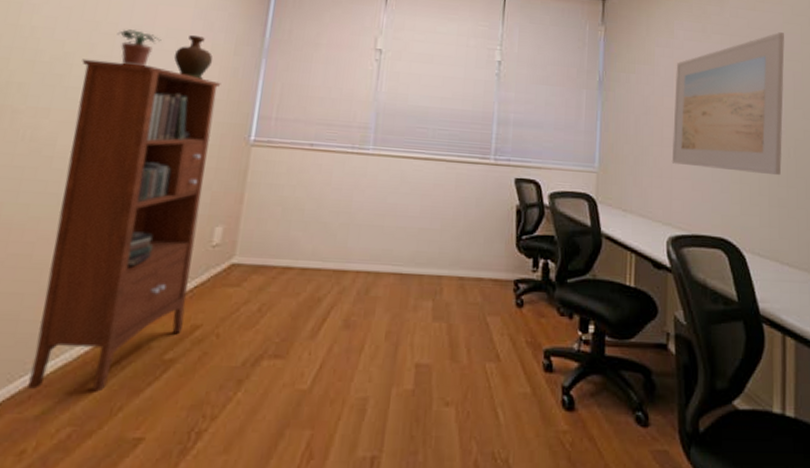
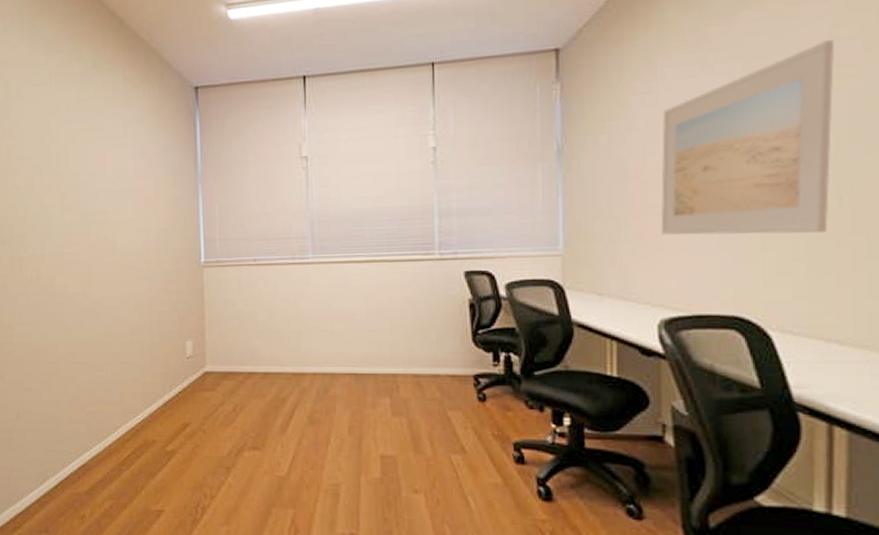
bookcase: present [28,59,221,392] -> none [58,206,175,475]
potted plant: present [117,29,162,67] -> none [78,176,113,209]
decorative vase: present [173,35,213,79] -> none [125,173,158,212]

